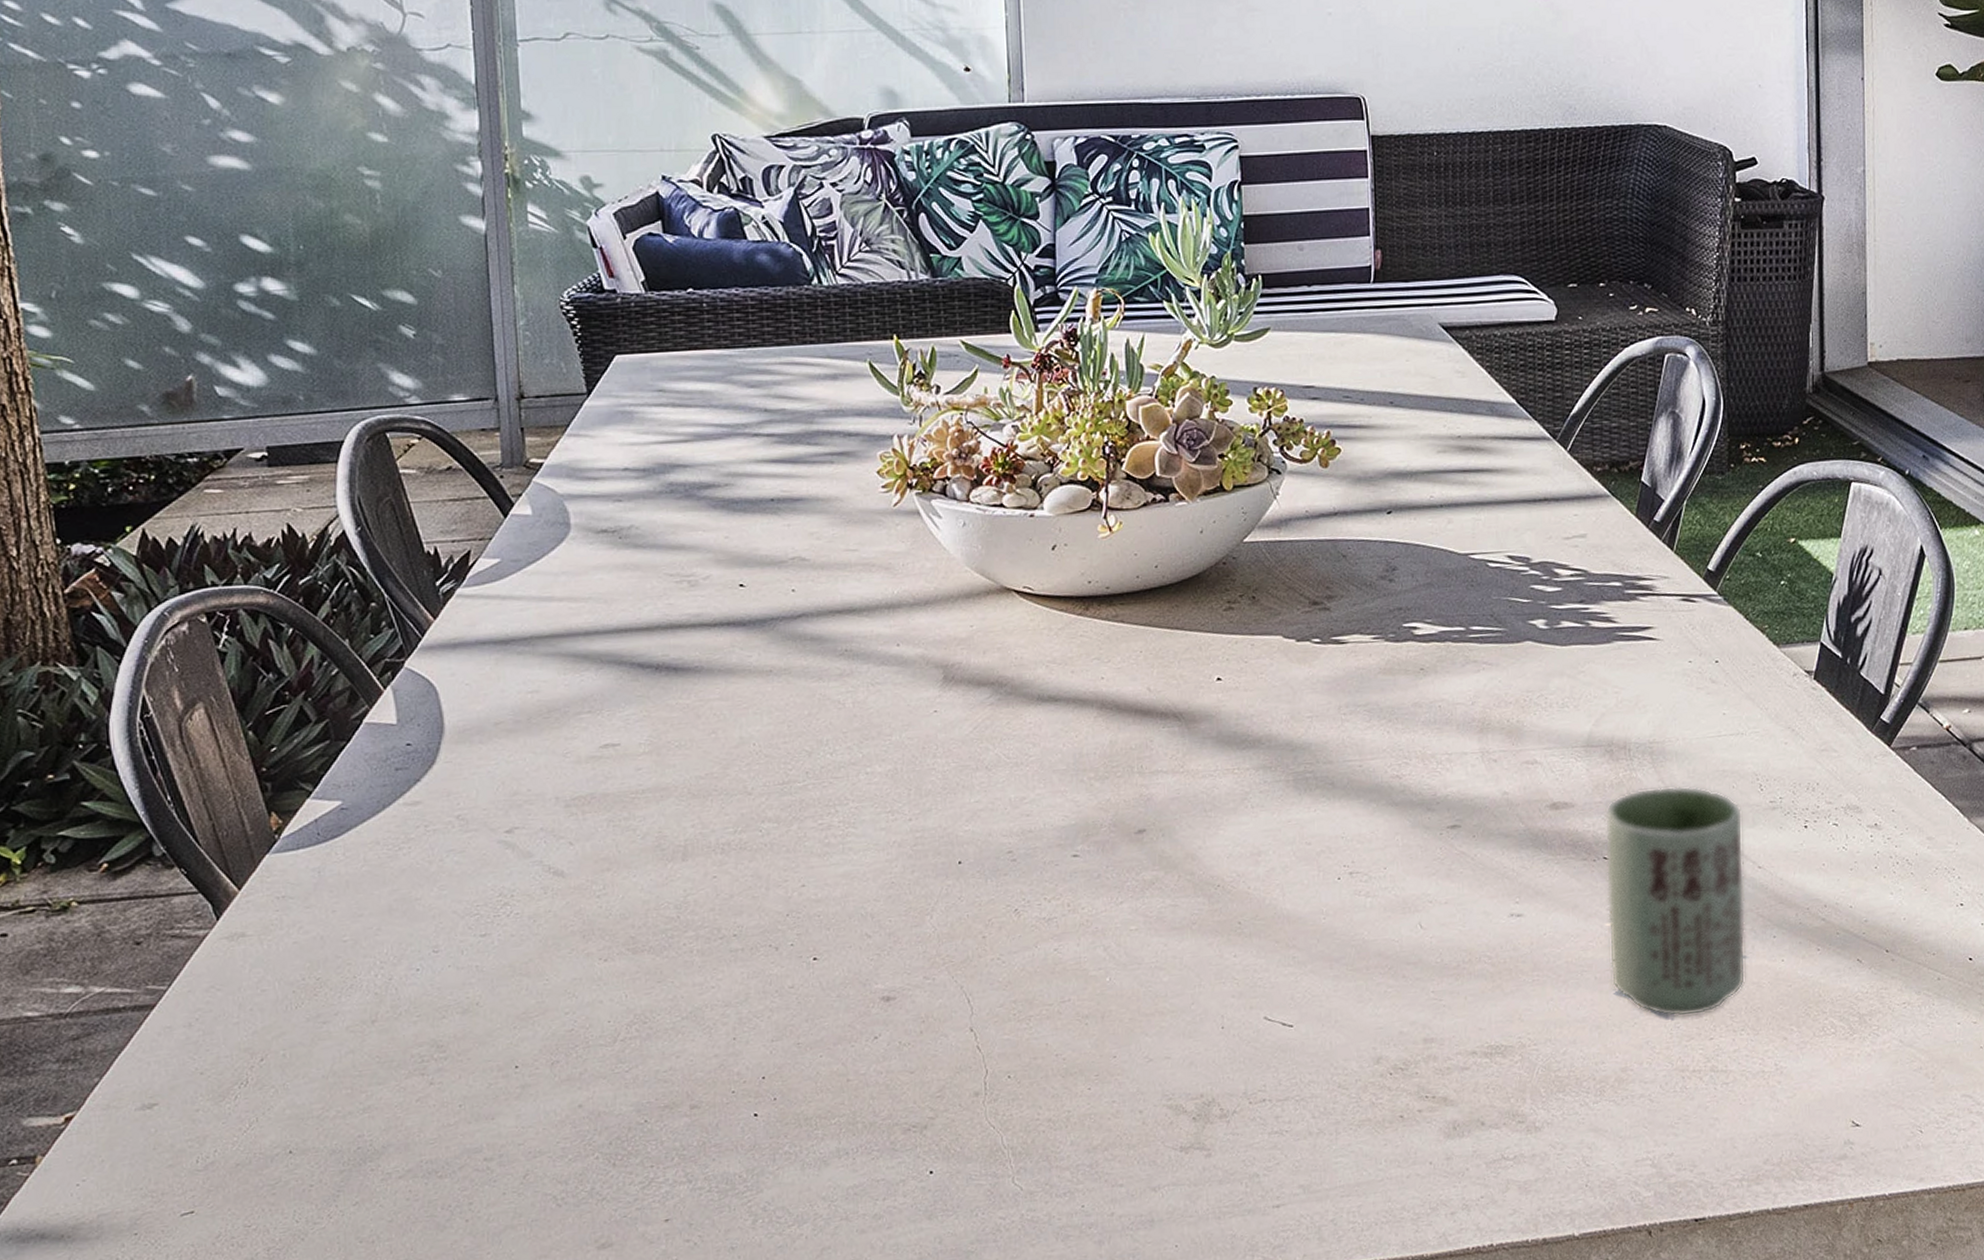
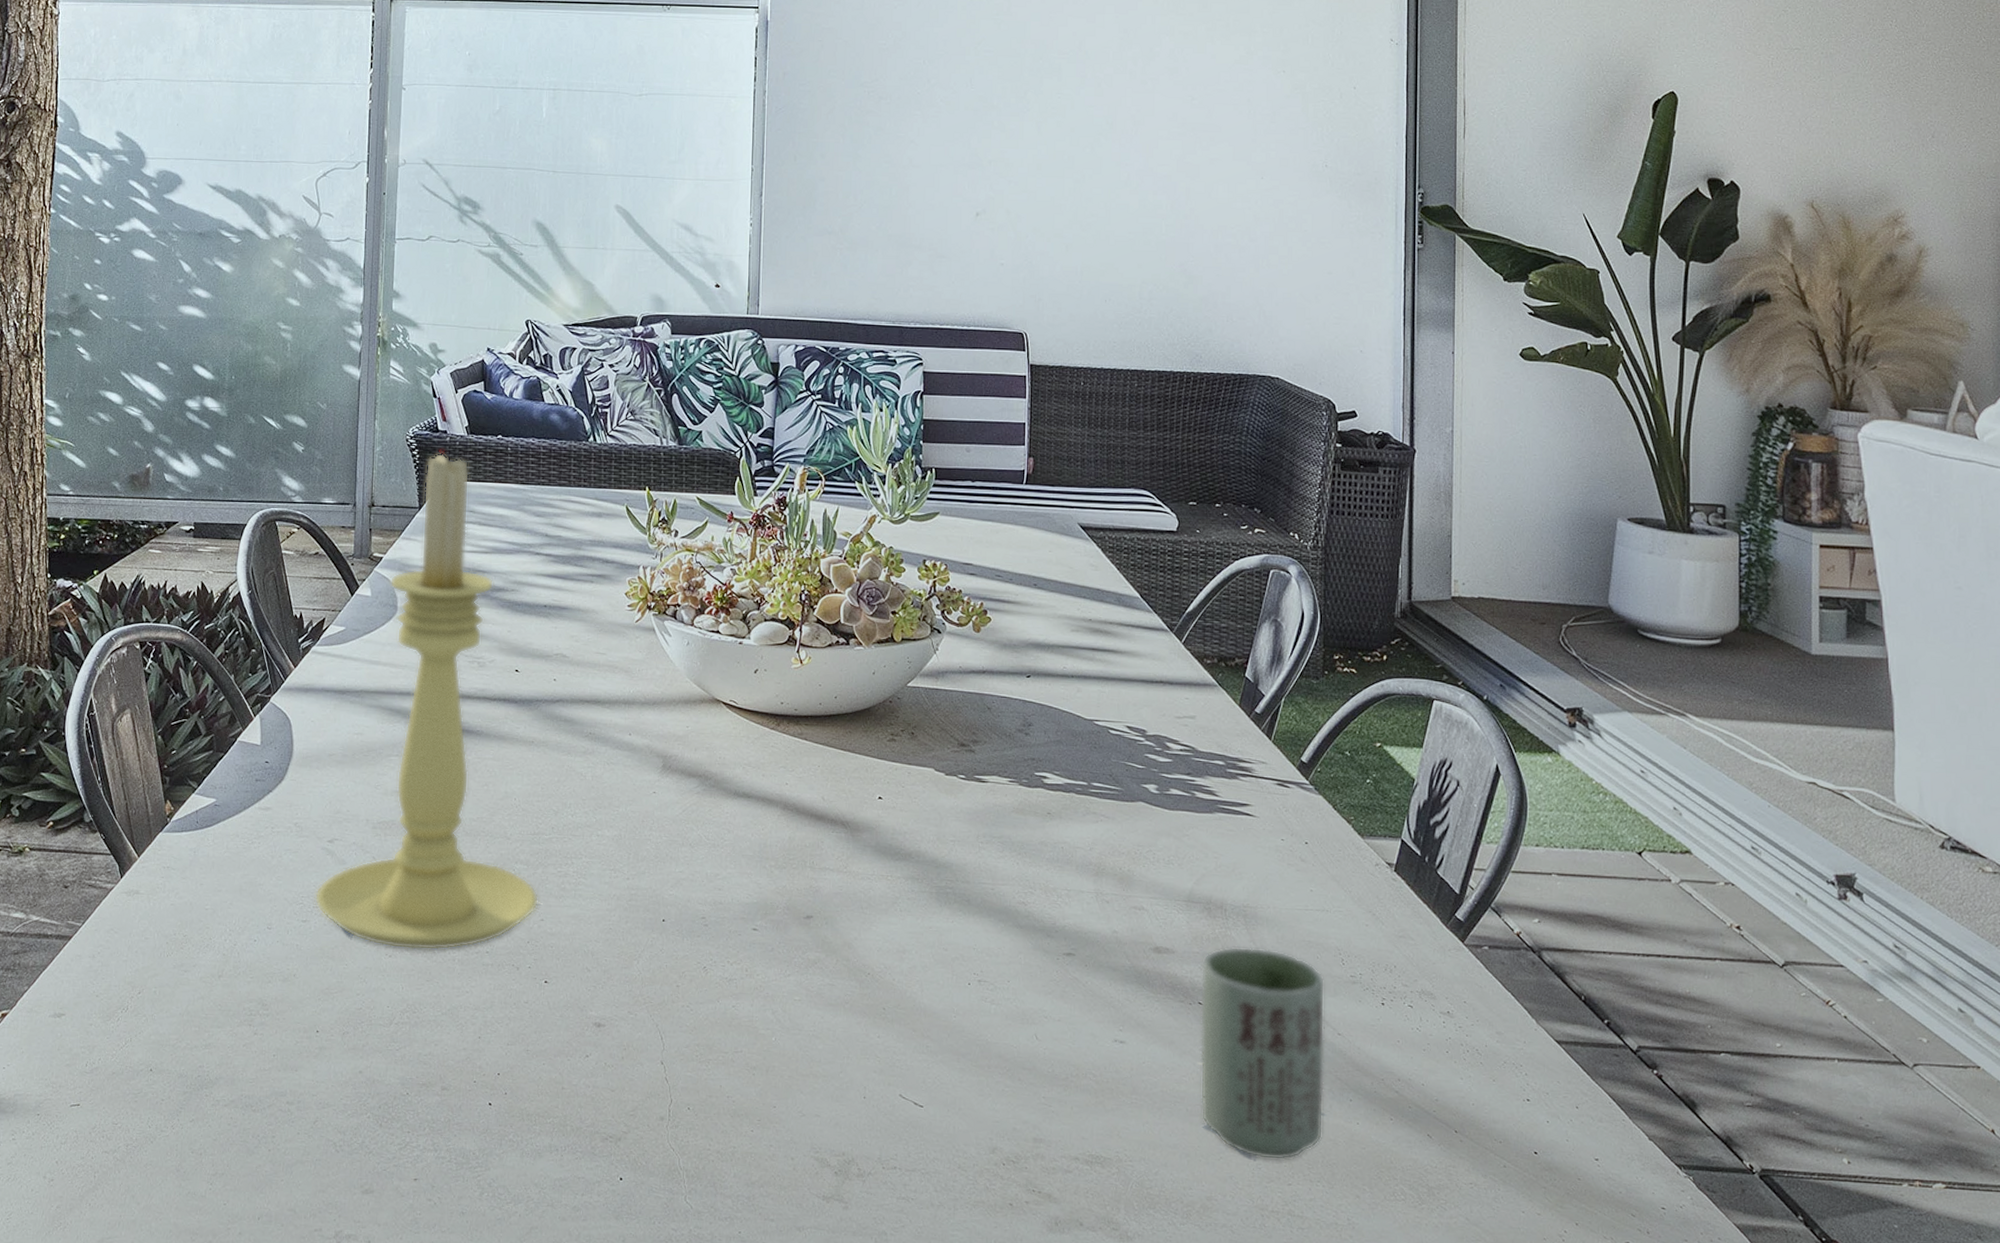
candle holder: none [494,315,798,950] -> present [314,450,539,951]

